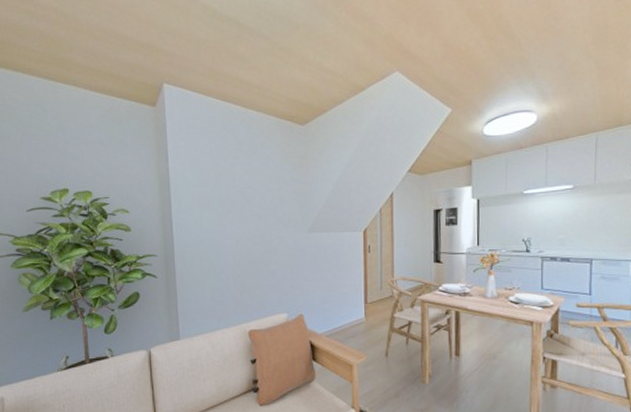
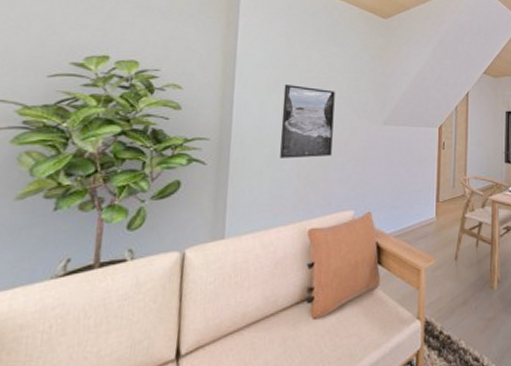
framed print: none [214,200,262,269] -> present [280,84,335,159]

